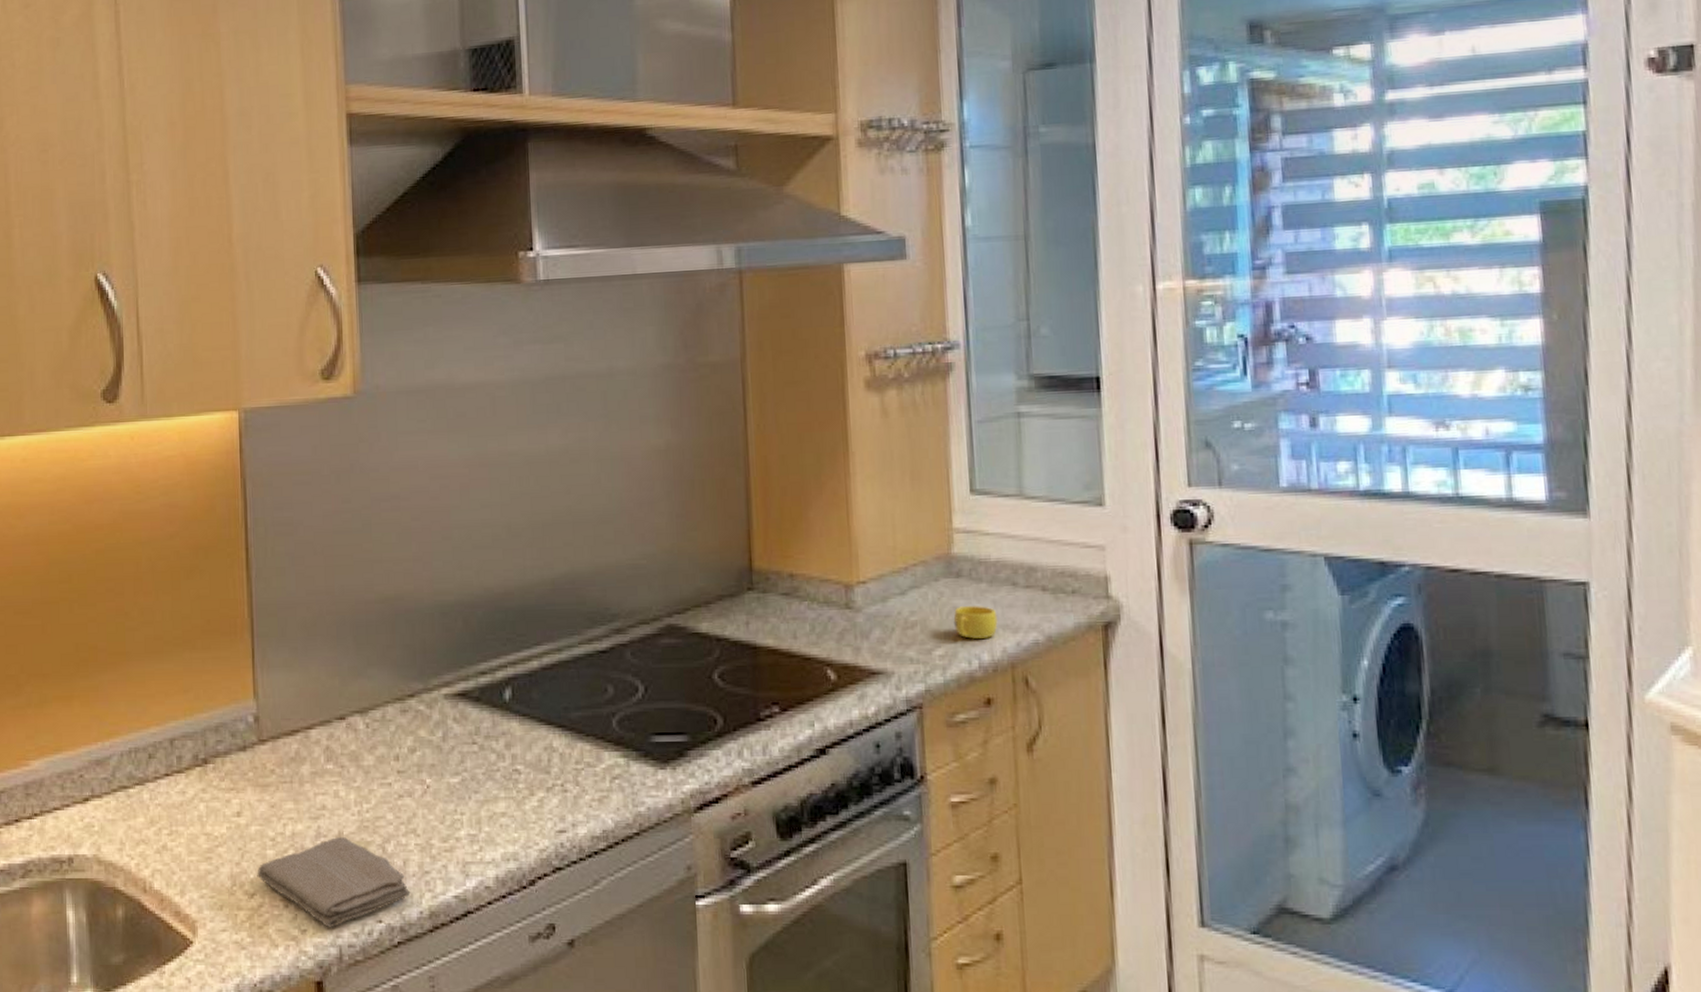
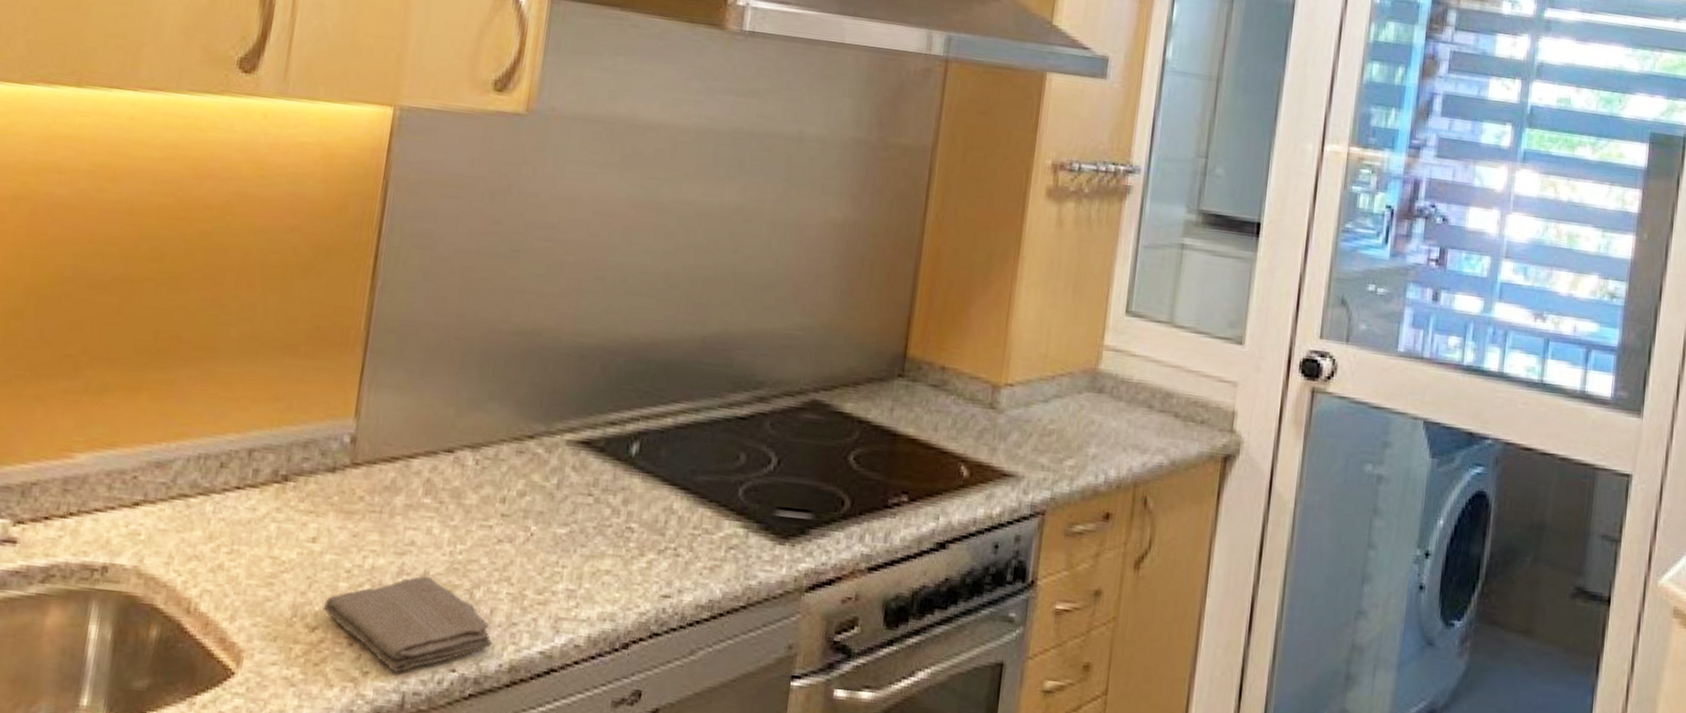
cup: present [953,606,998,639] -> none [1088,421,1130,456]

